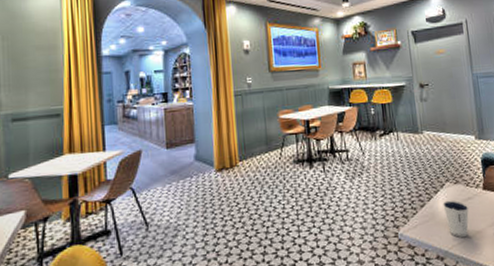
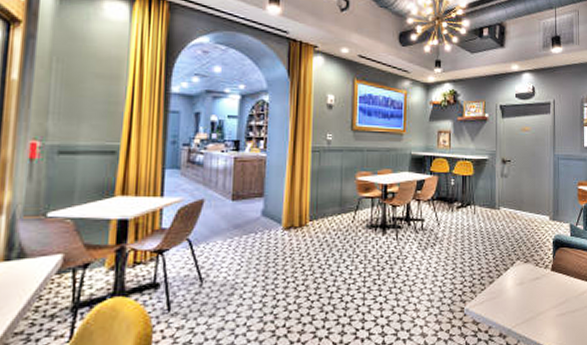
dixie cup: present [443,200,469,237] -> none [511,278,536,316]

